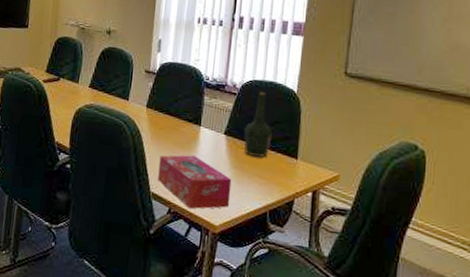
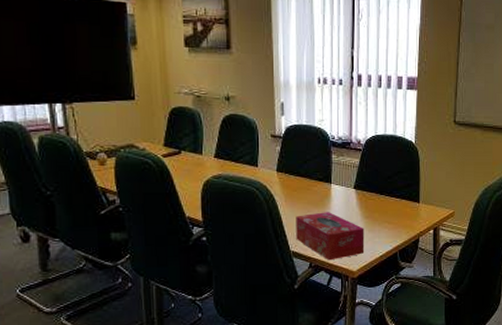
bottle: present [244,92,273,157] -> none [372,146,396,205]

